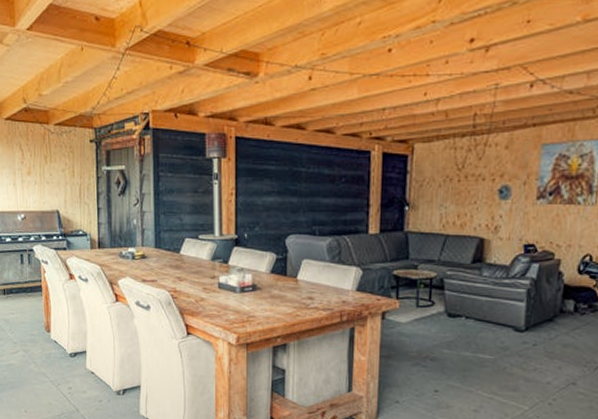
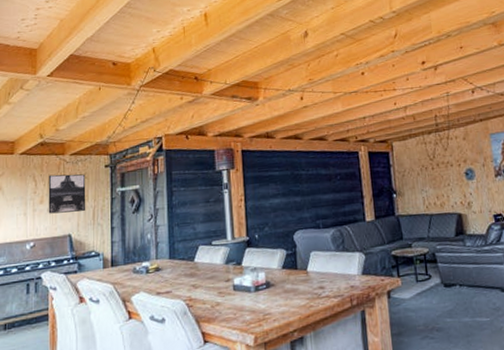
wall art: none [34,145,73,187] -> present [48,174,86,214]

